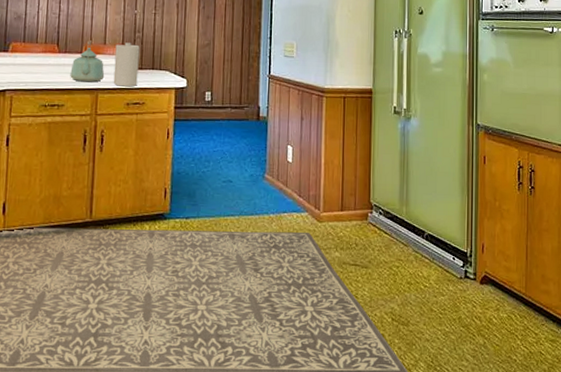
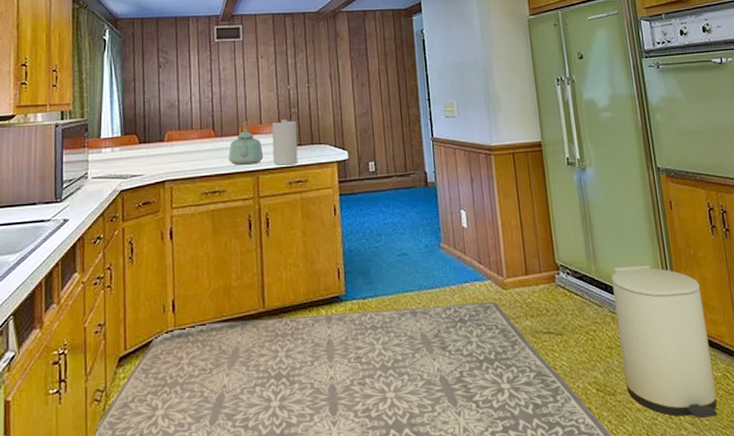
pedal bin: none [418,211,500,352] -> present [611,265,718,418]

